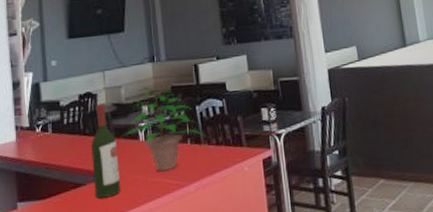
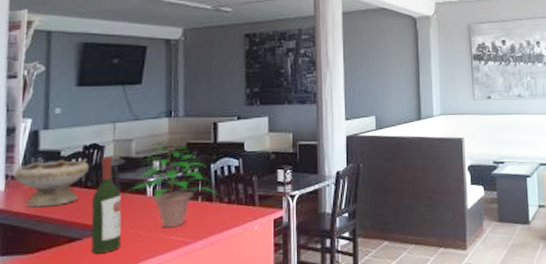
bowl: none [22,108,86,156] -> present [13,159,90,208]

